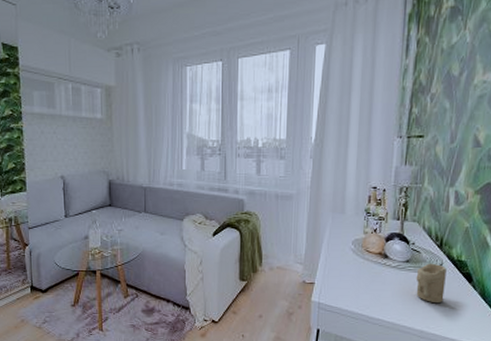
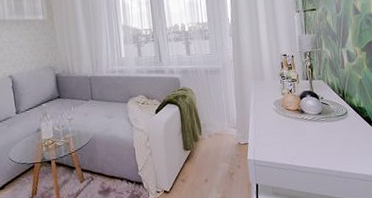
candle: present [416,263,447,303] -> none [328,112,353,146]

